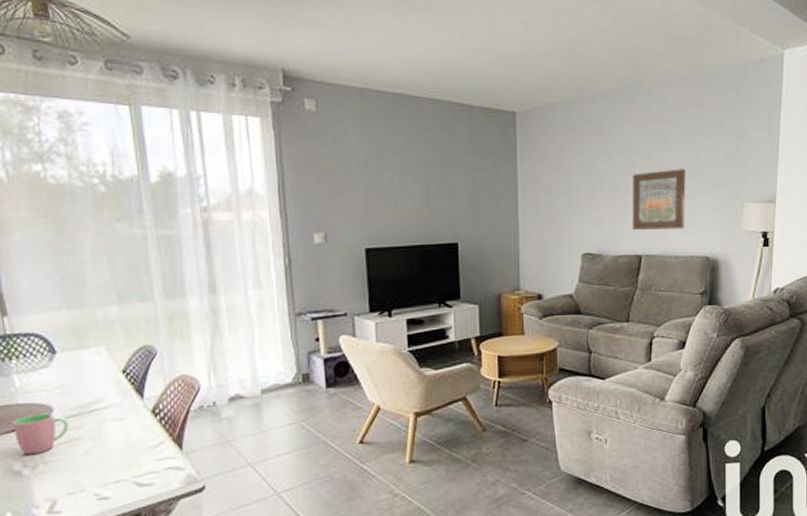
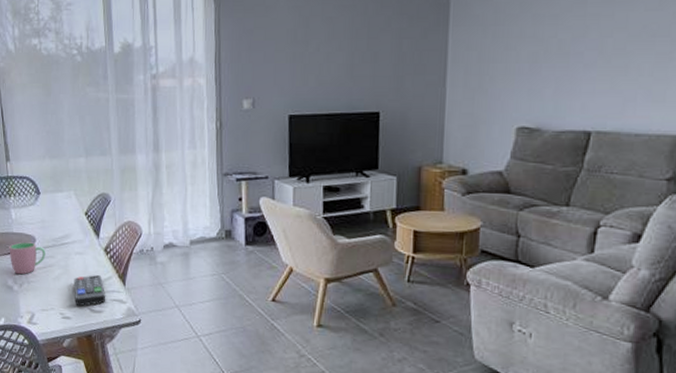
remote control: none [111,441,158,483] -> present [74,274,106,307]
wall art: present [632,169,686,231] -> none [581,31,658,103]

